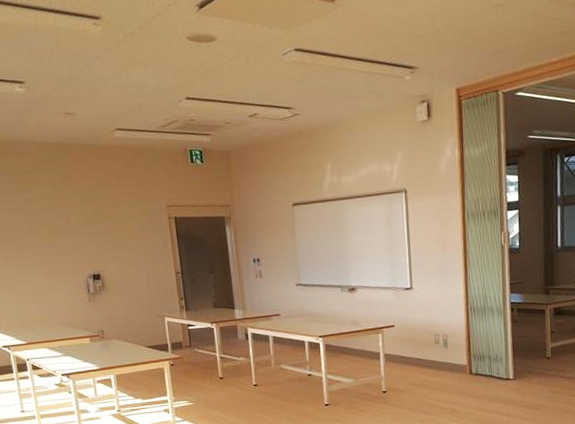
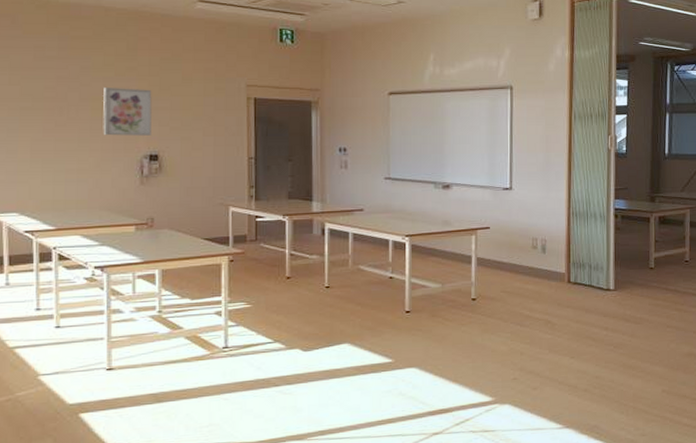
wall art: none [47,215,92,260] -> present [103,88,152,136]

